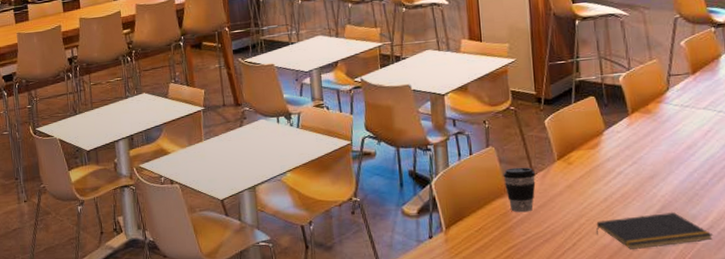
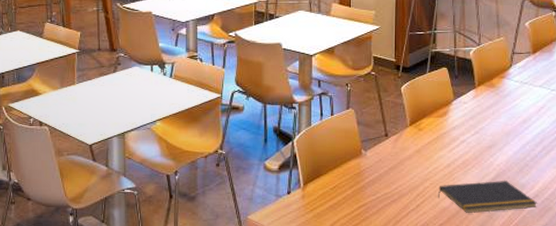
coffee cup: present [503,167,536,213] -> none [360,130,390,174]

